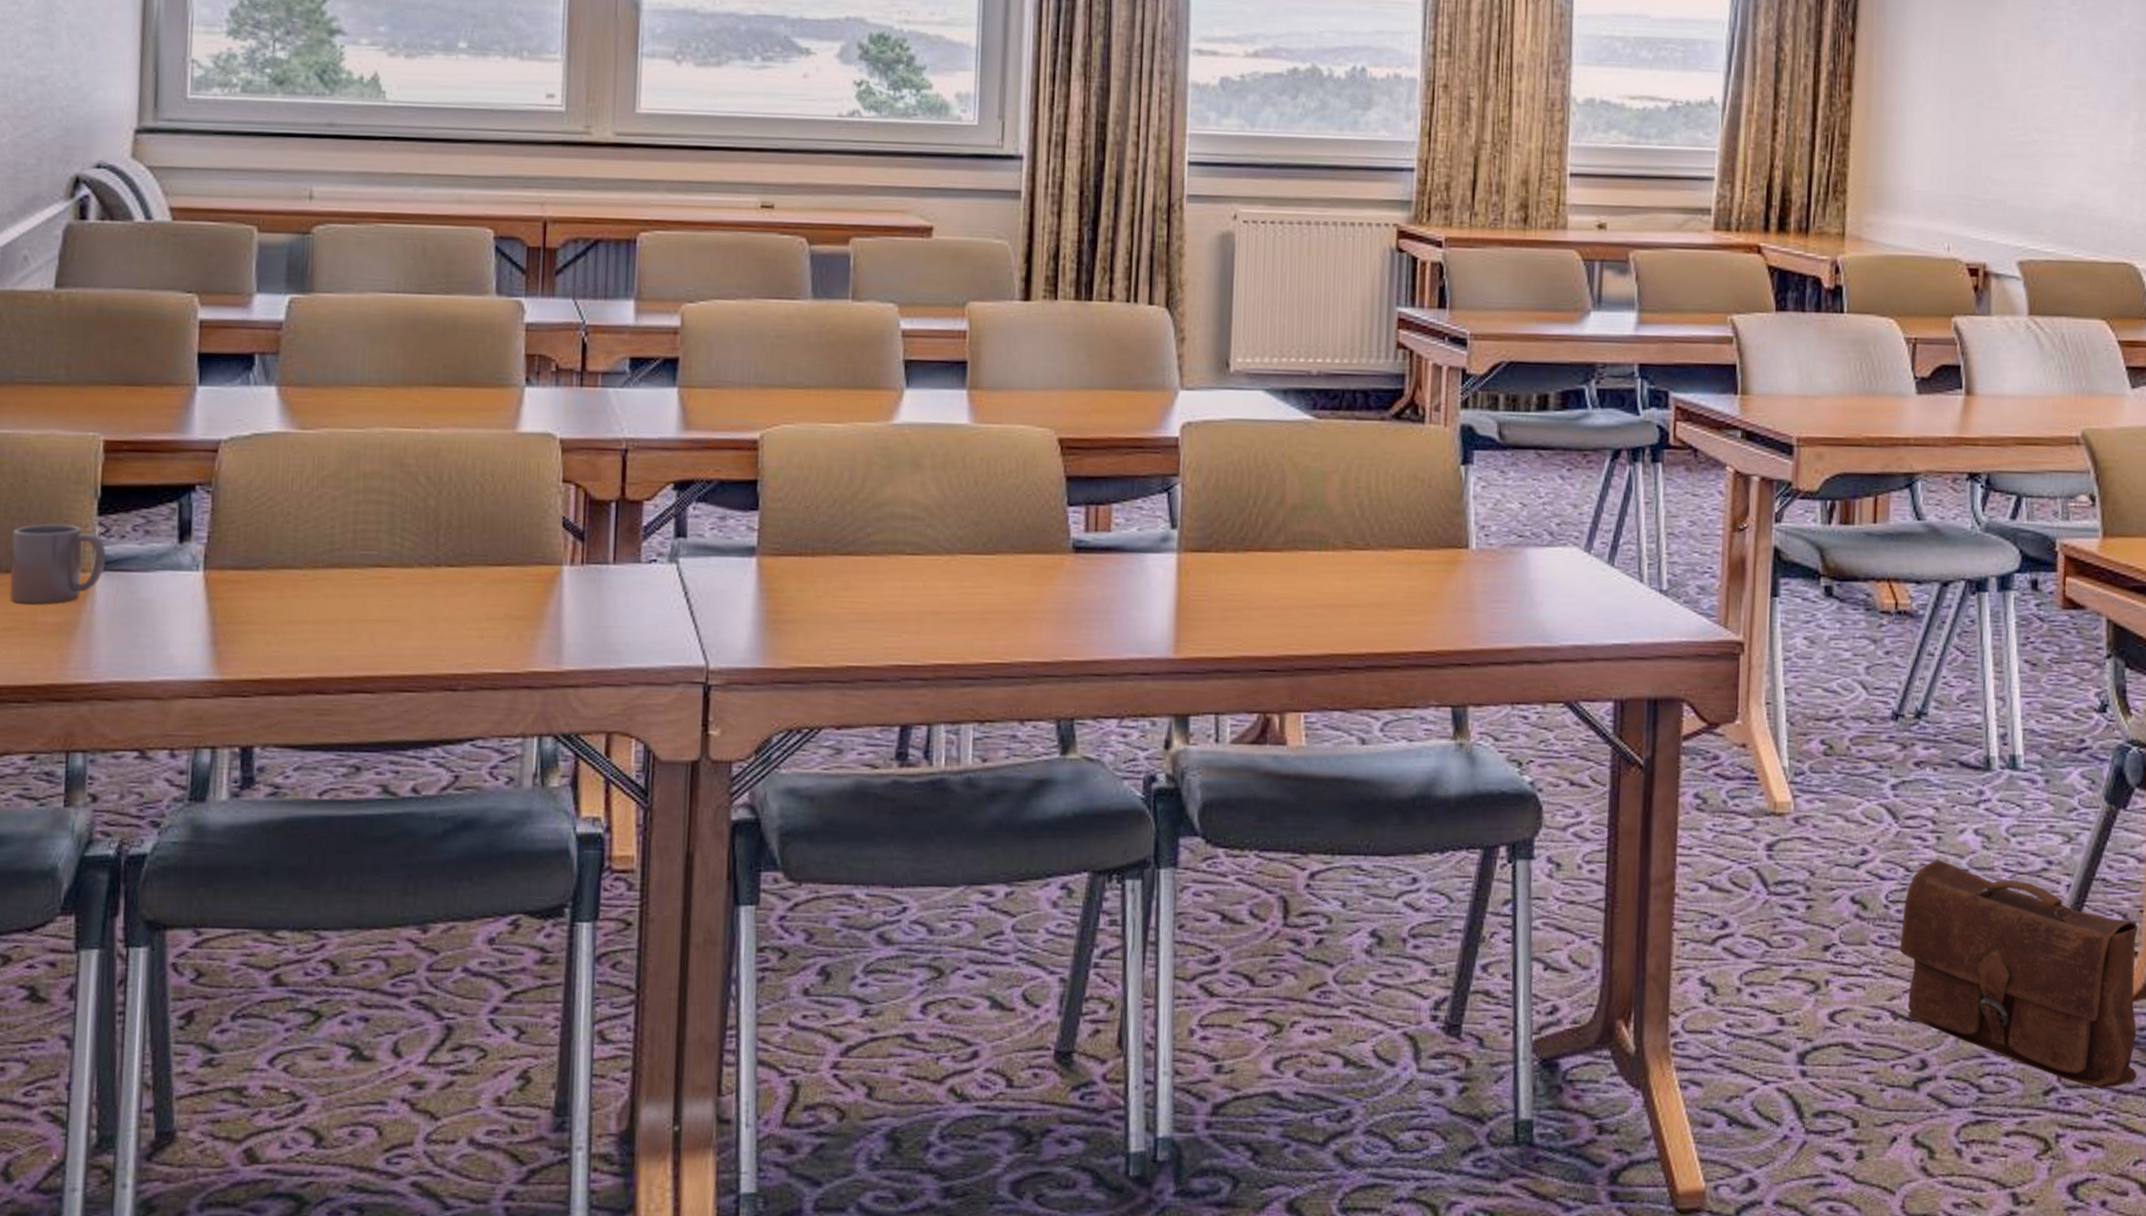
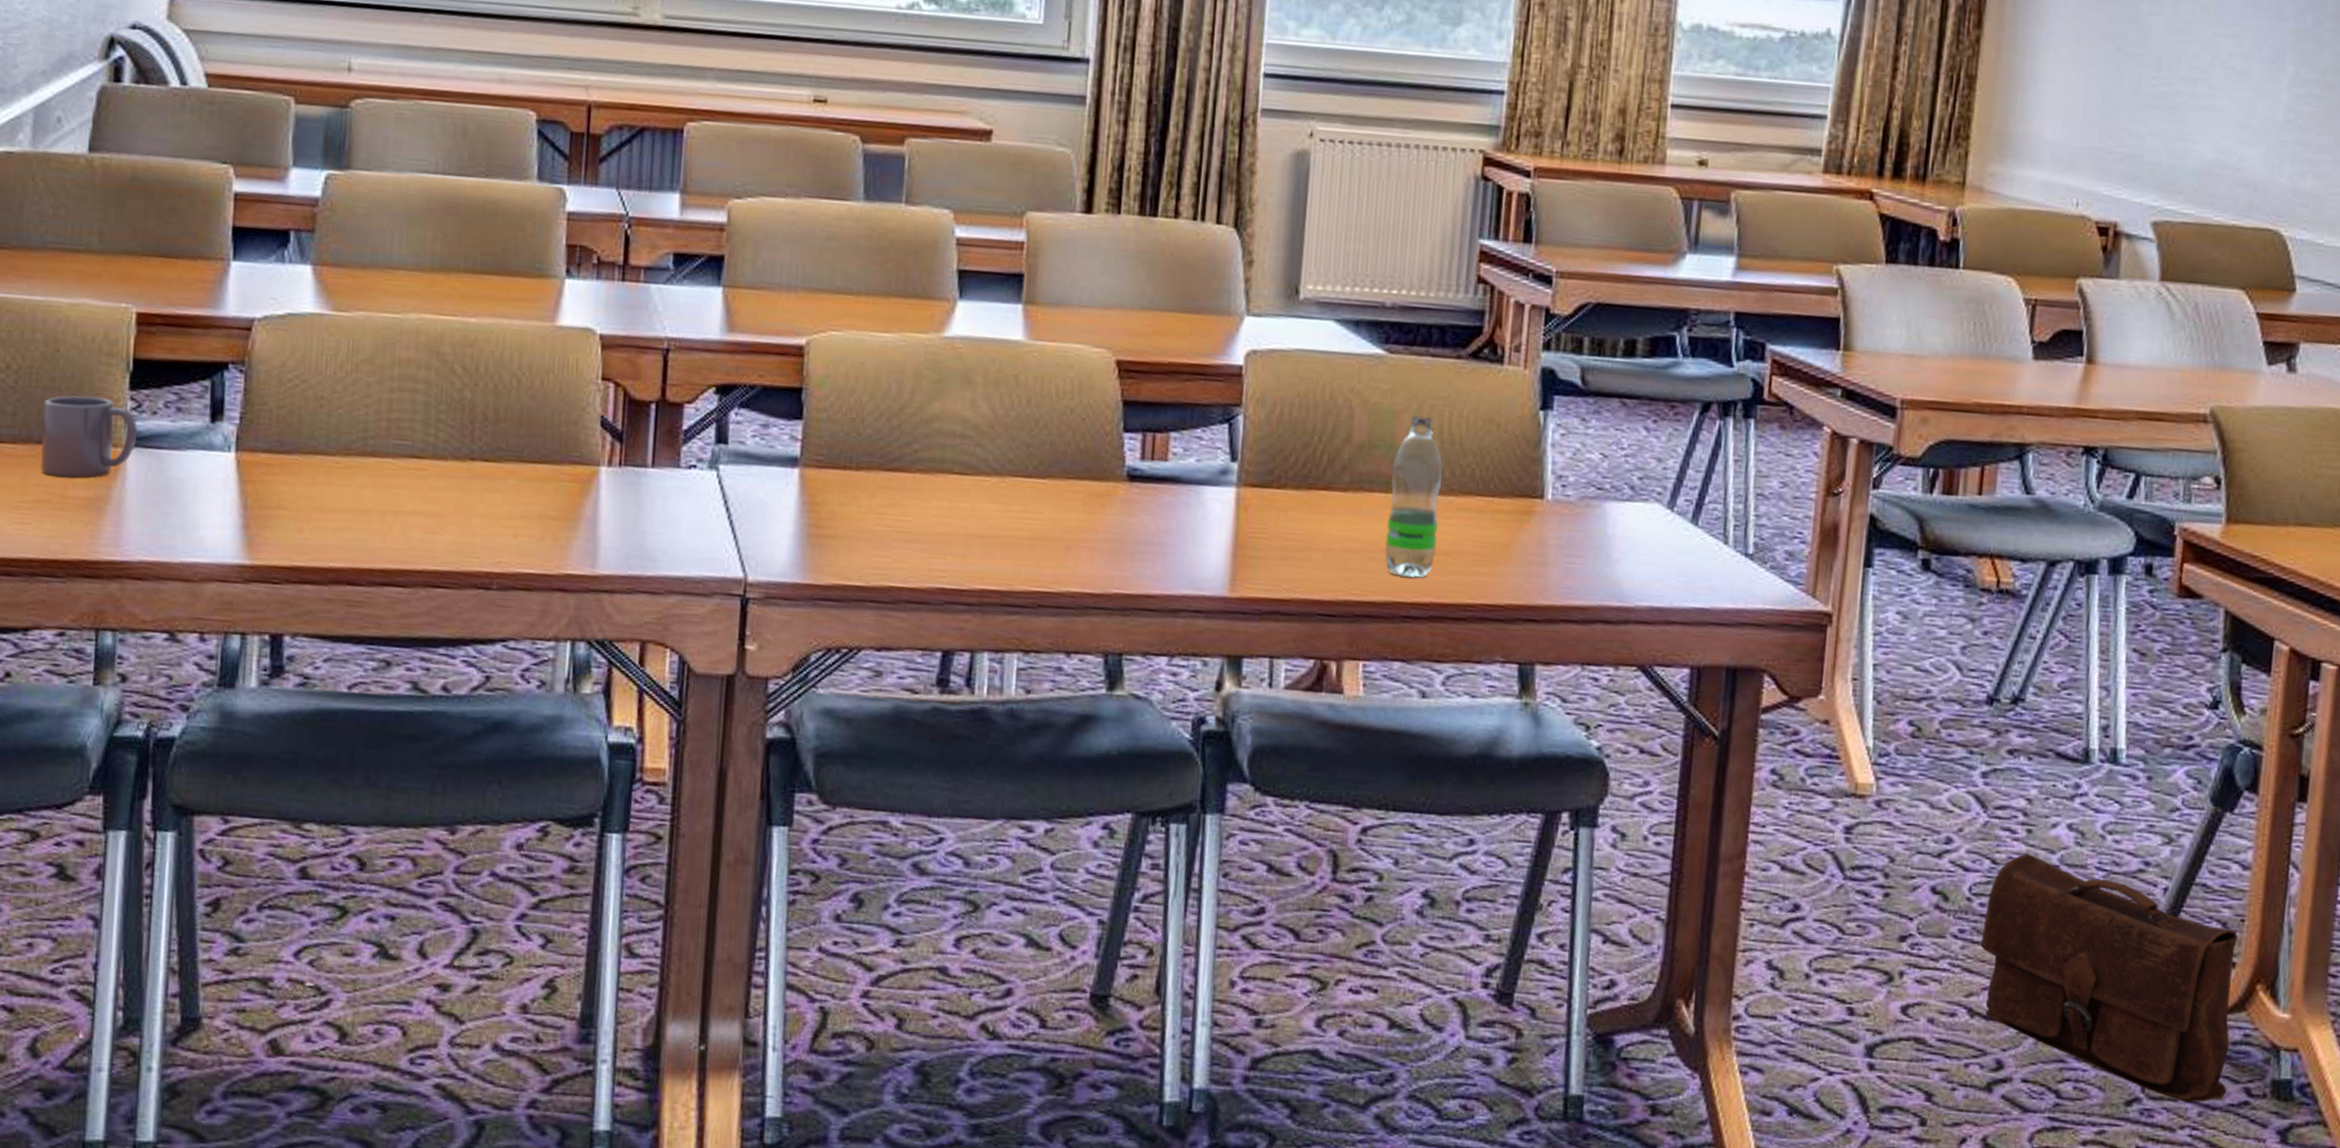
bottle: none [1320,476,1372,631] -> present [1384,416,1443,578]

